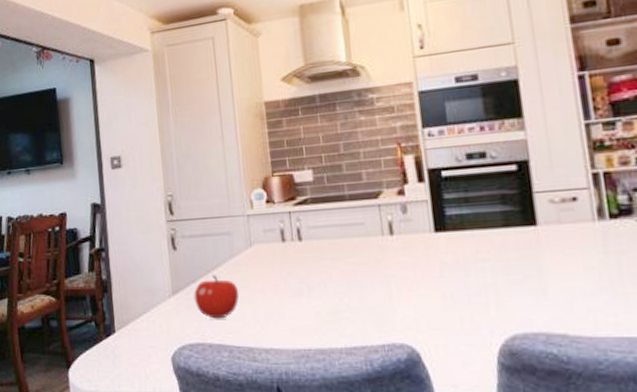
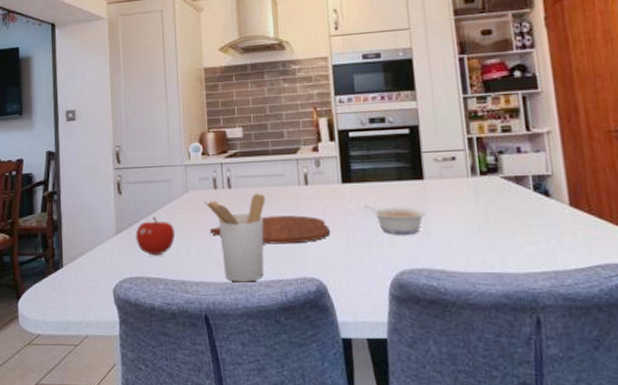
utensil holder: none [270,245,344,349] -> present [203,193,265,282]
cutting board: none [278,271,422,305] -> present [209,215,330,244]
legume: none [463,257,542,293] -> present [364,205,427,235]

